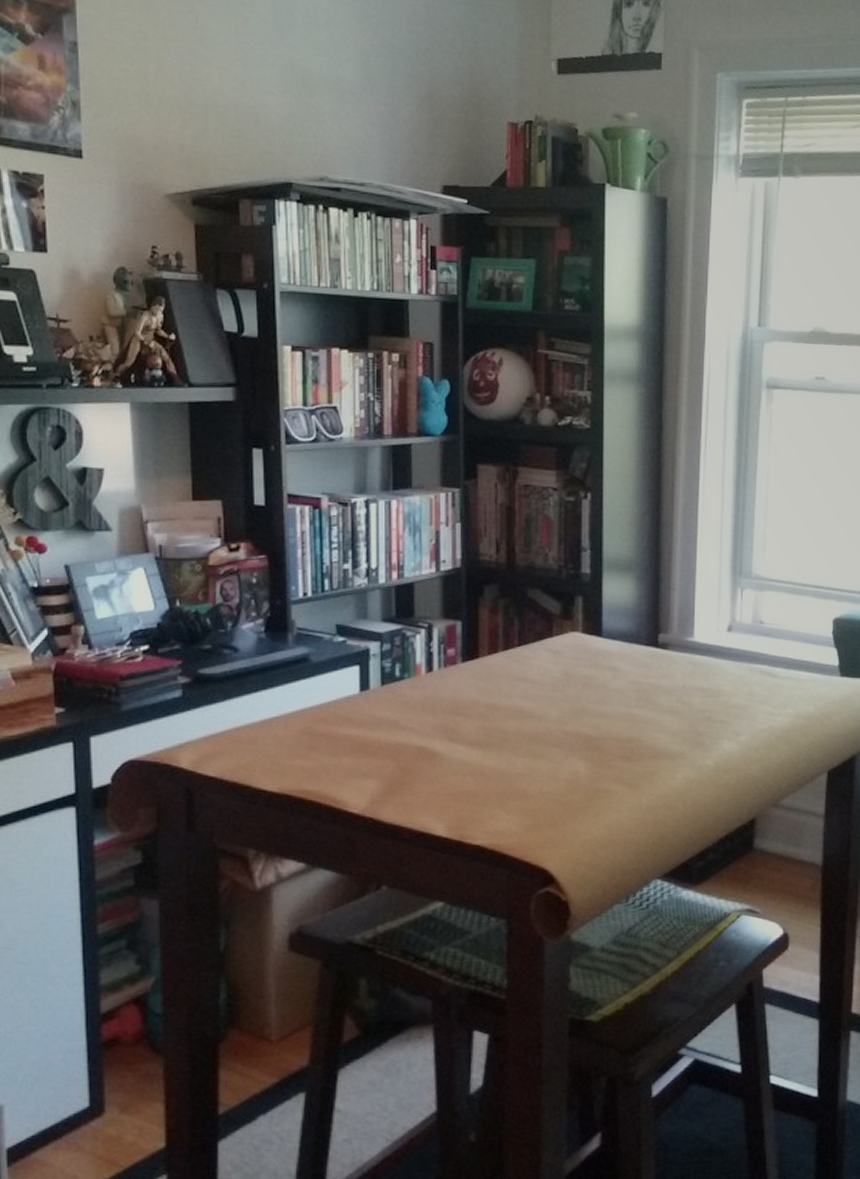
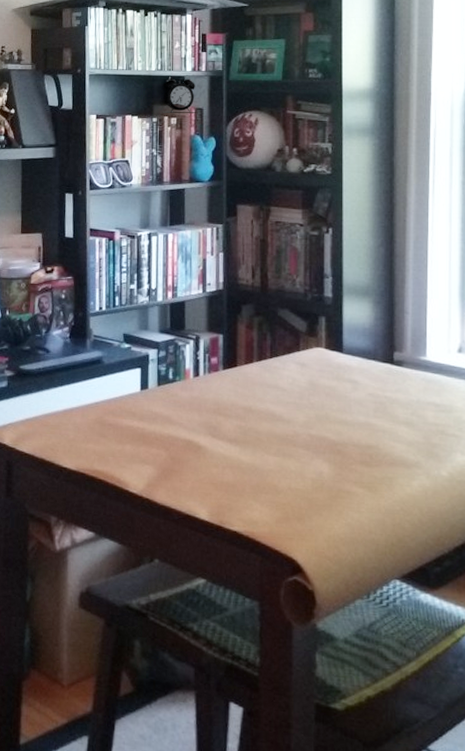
alarm clock: none [380,299,427,349] -> present [162,75,198,113]

